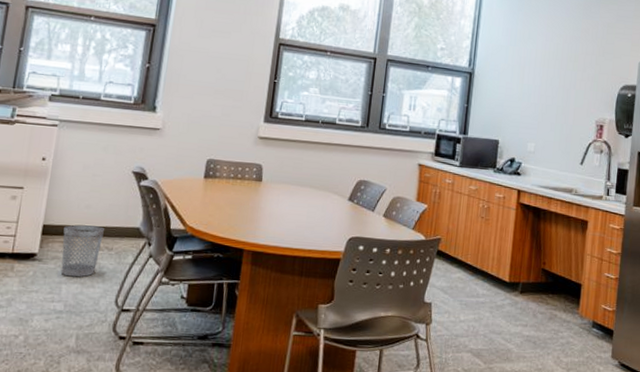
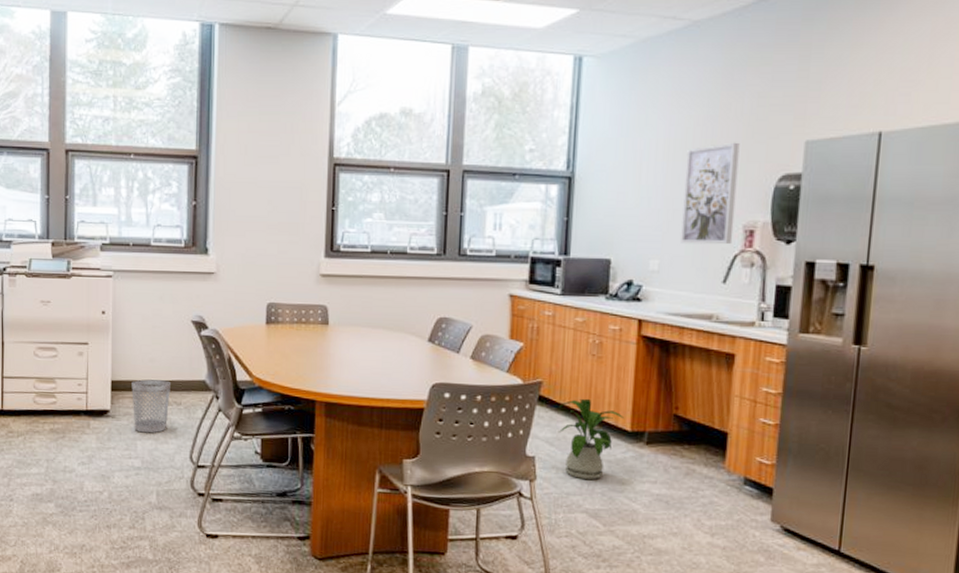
house plant: none [451,253,505,323] -> present [558,398,625,480]
wall art: none [551,58,595,135] -> present [681,142,740,245]

